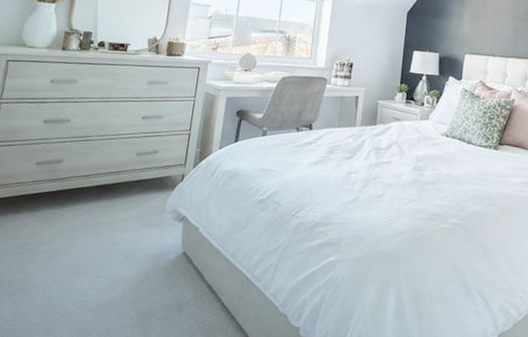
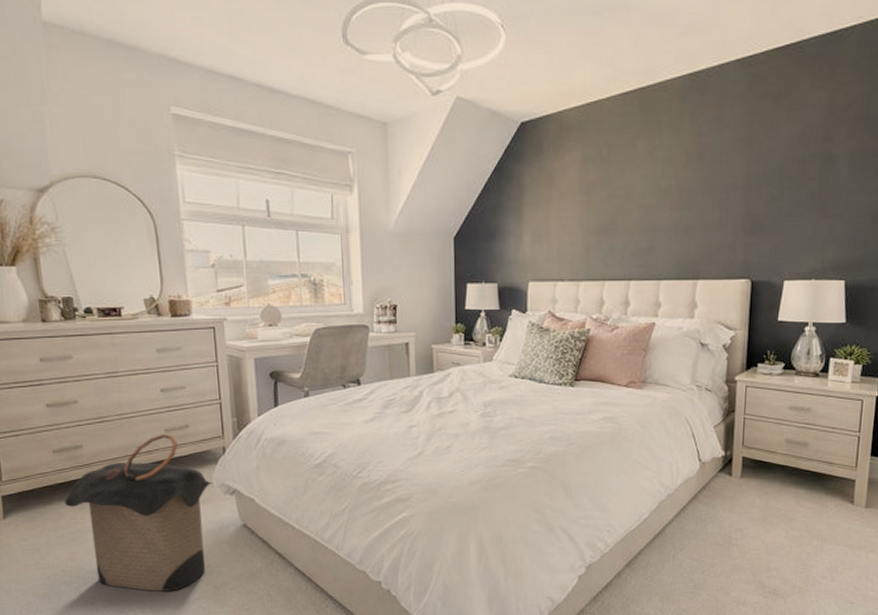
laundry hamper: none [31,156,167,315] -> present [64,433,214,592]

